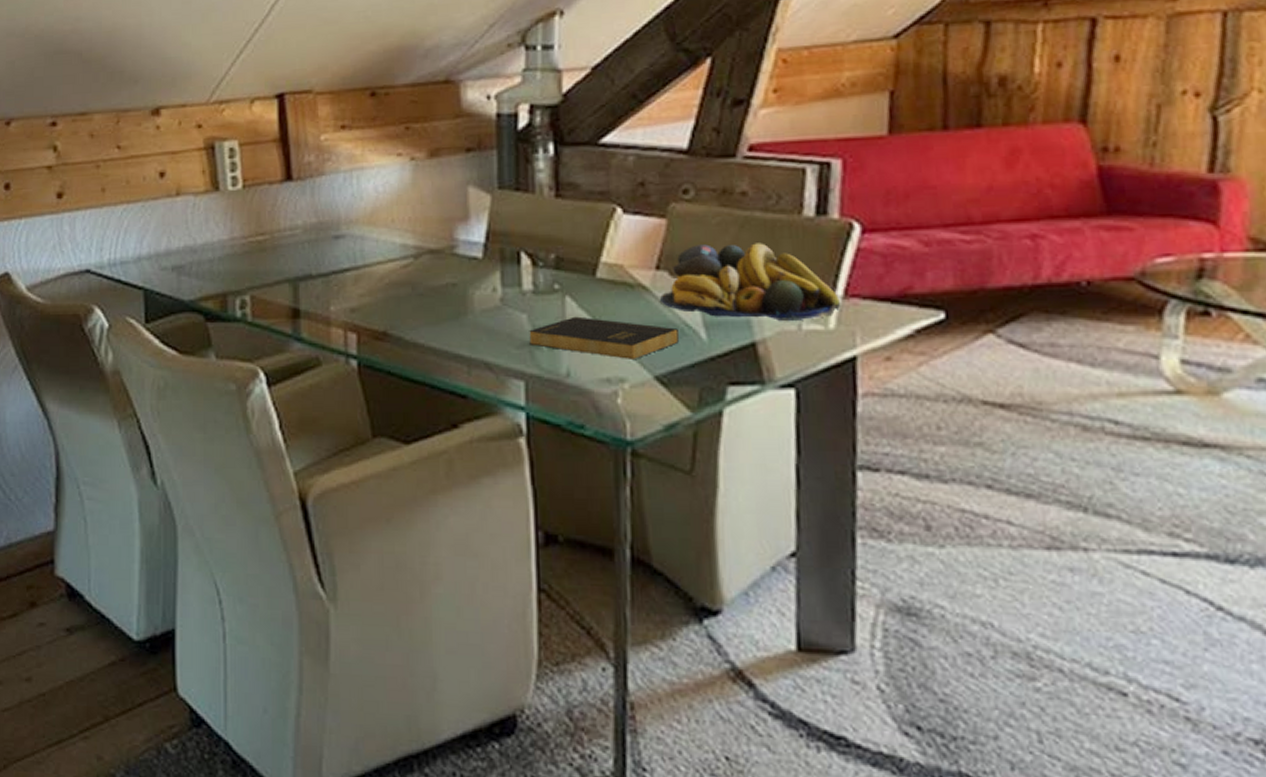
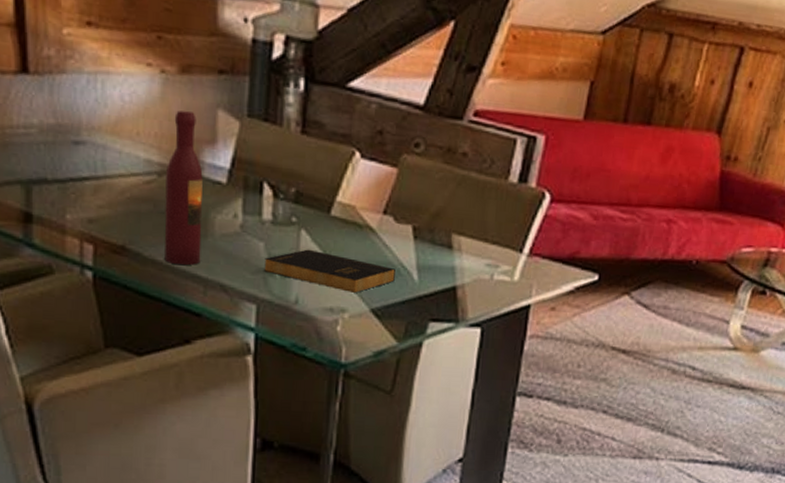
wine bottle: none [422,193,462,345] -> present [164,110,203,265]
fruit bowl: present [659,243,841,322] -> none [382,195,526,272]

